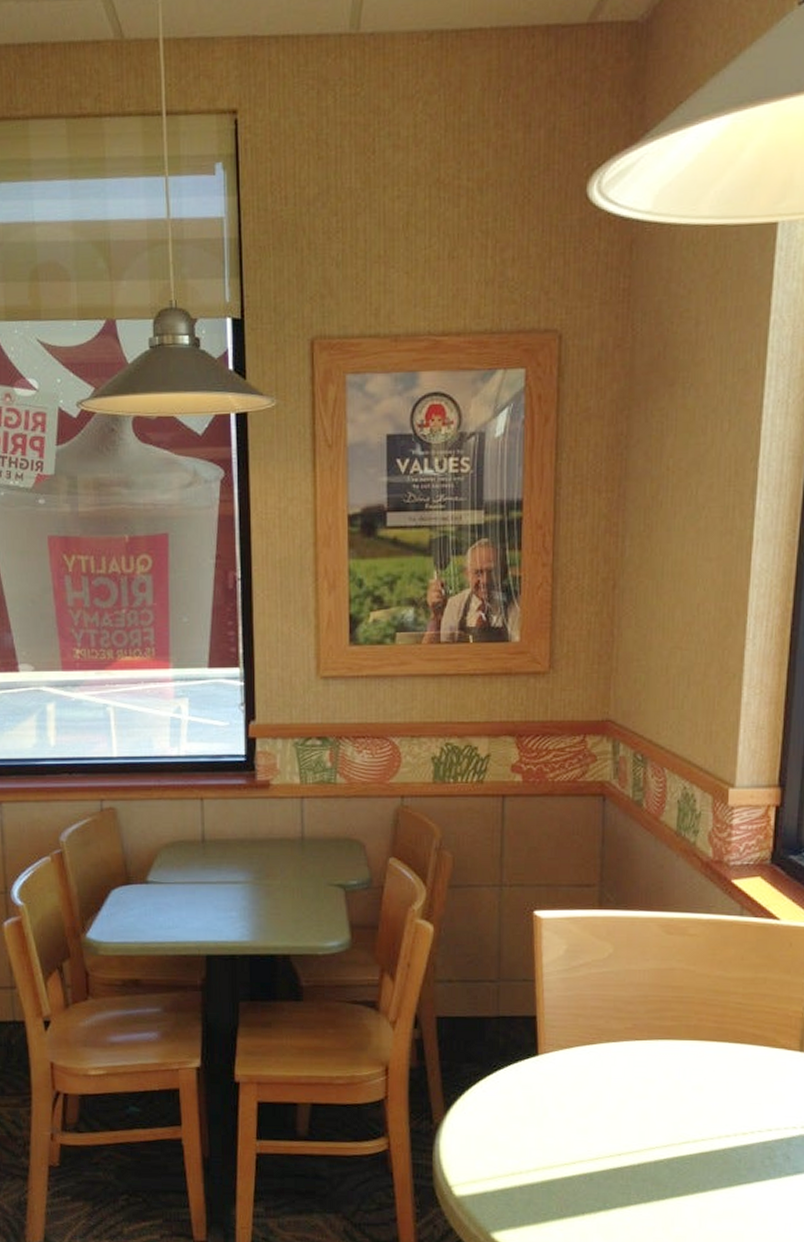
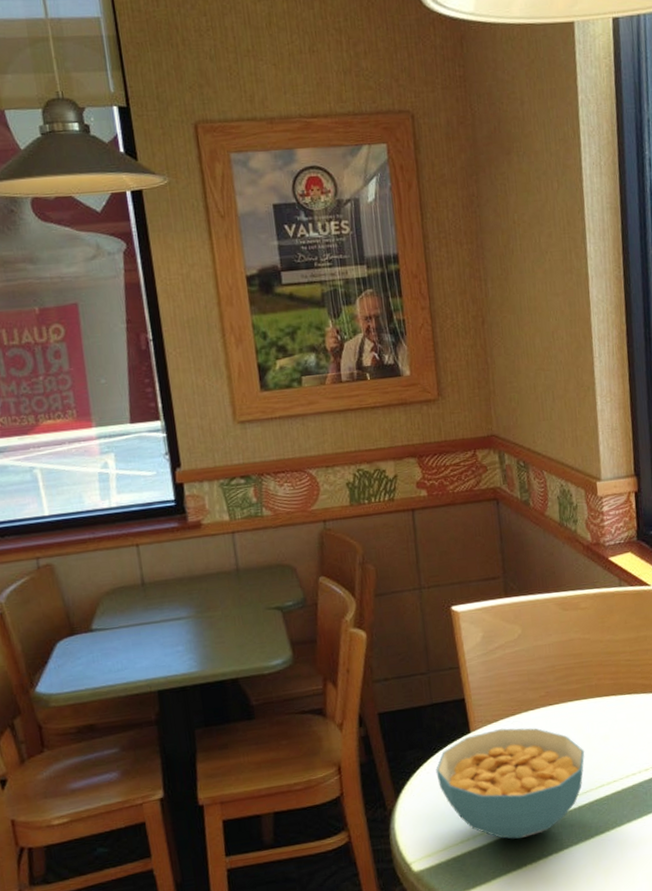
cereal bowl: none [493,1057,671,1184] -> present [436,728,585,839]

